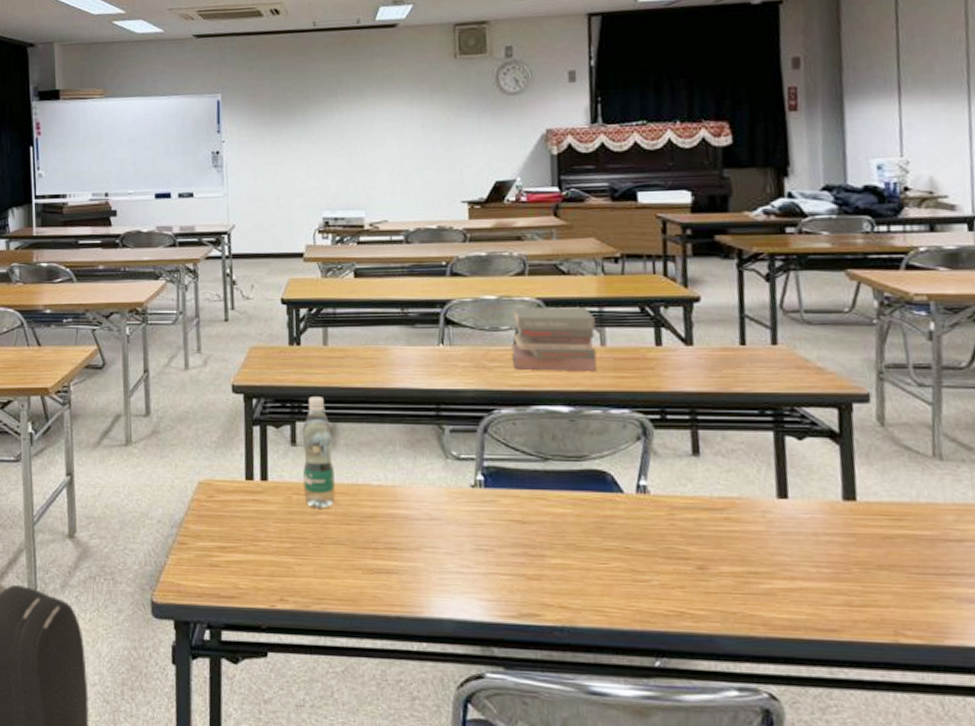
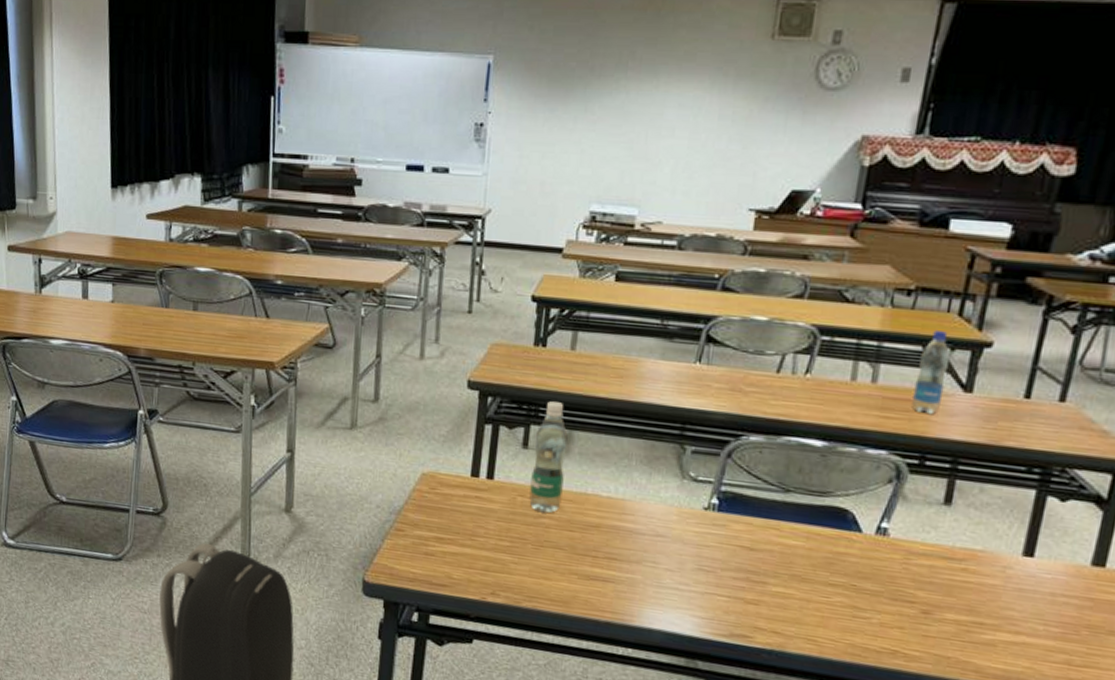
books: present [511,306,597,372] -> none [772,331,872,409]
bottle: none [639,291,668,370] -> present [911,330,951,415]

